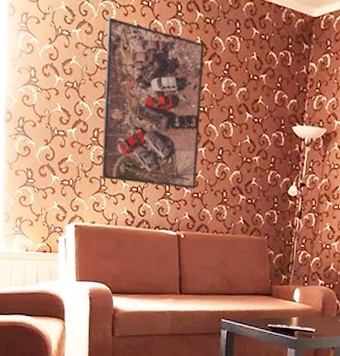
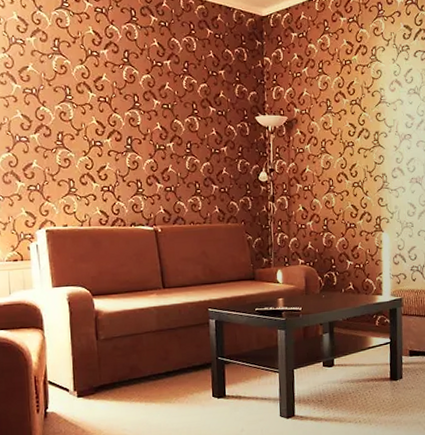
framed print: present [102,17,204,189] -> none [62,25,168,184]

